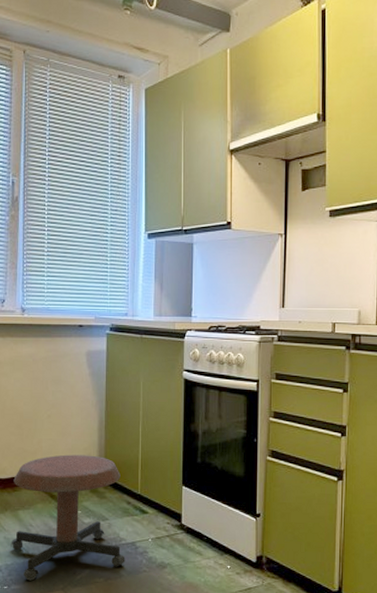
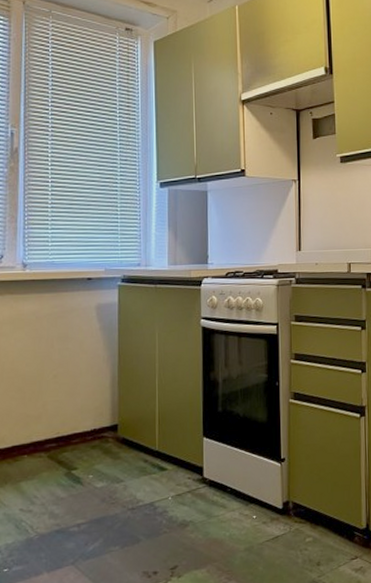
stool: present [11,454,126,581] -> none [11,414,144,559]

